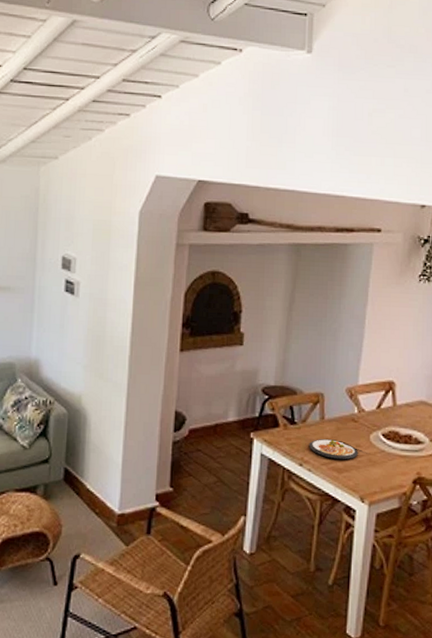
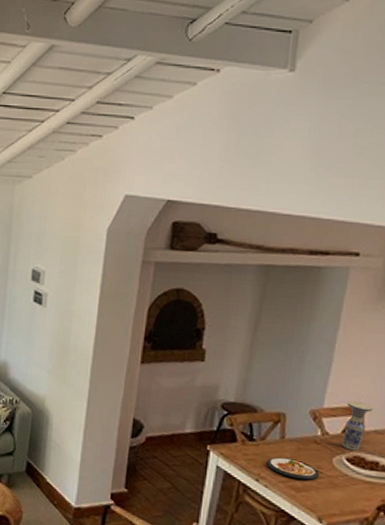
vase: none [378,376,403,426] -> present [343,401,373,451]

